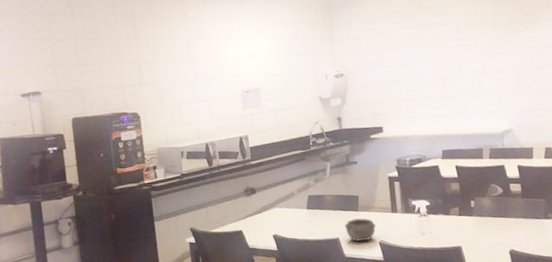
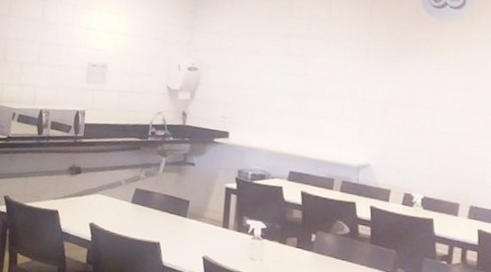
bowl: present [344,218,376,242] -> none [168,225,203,253]

